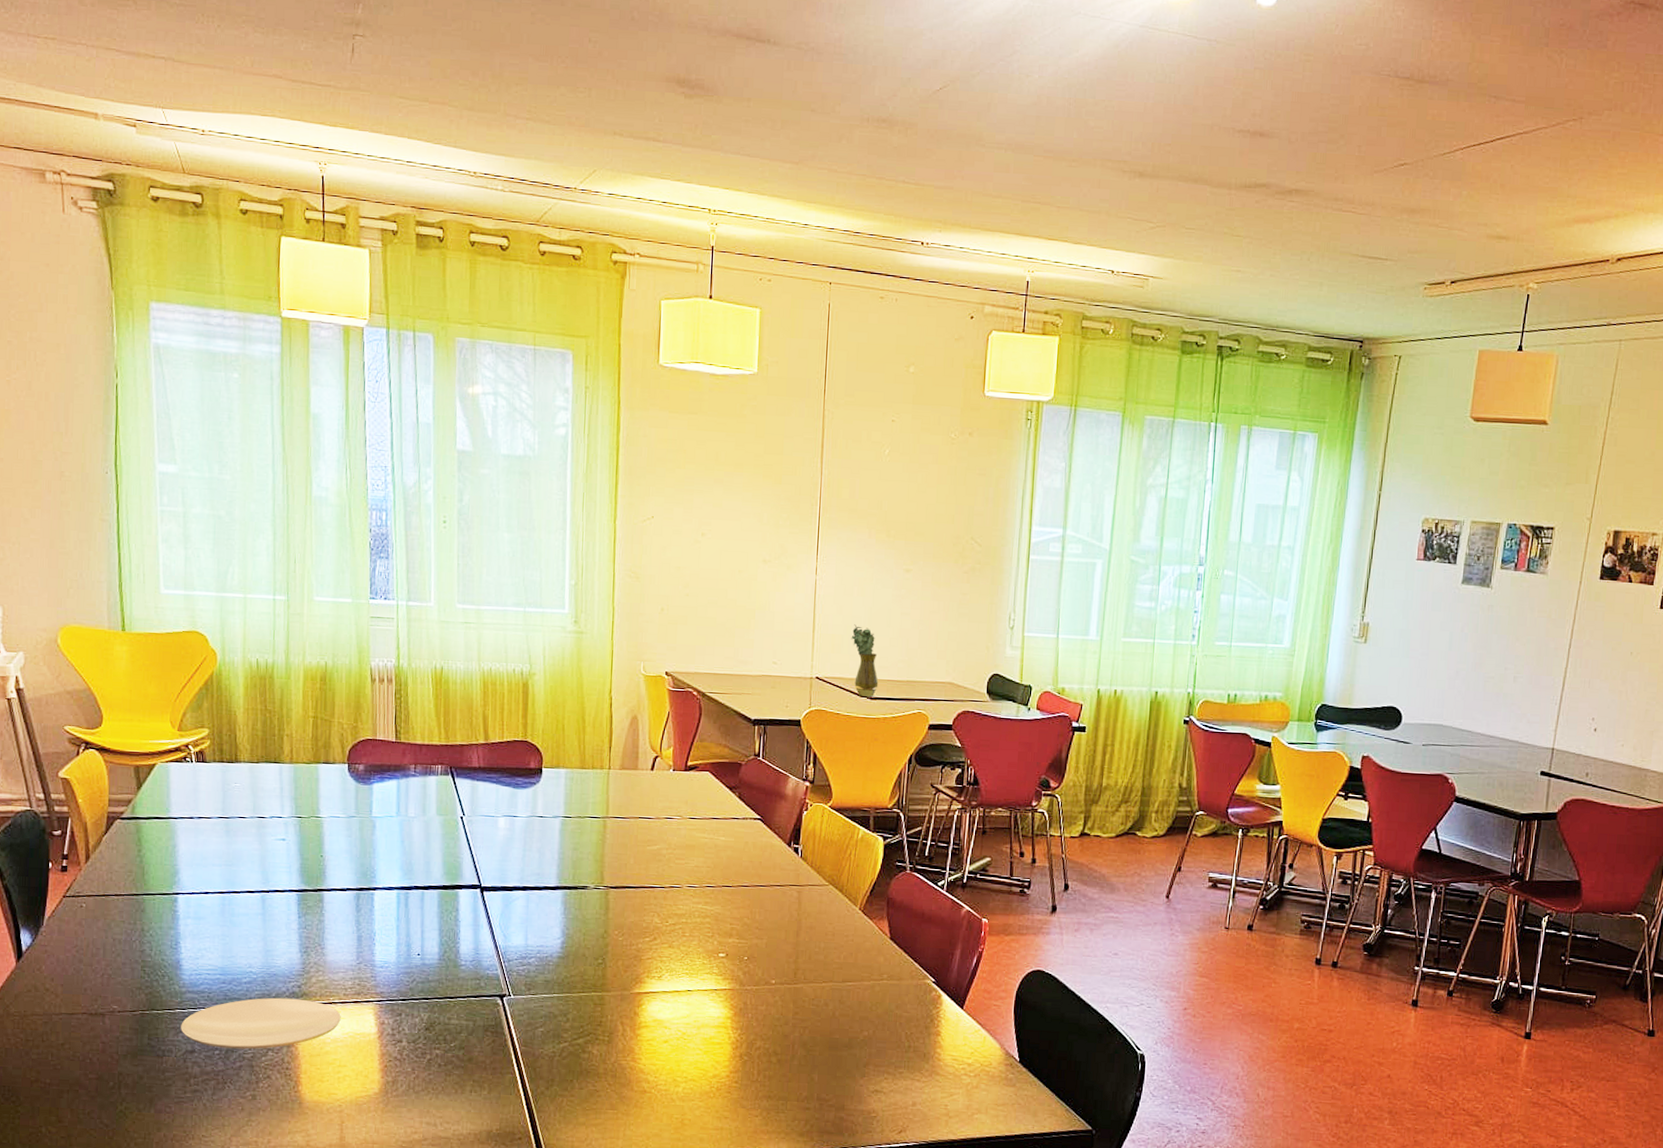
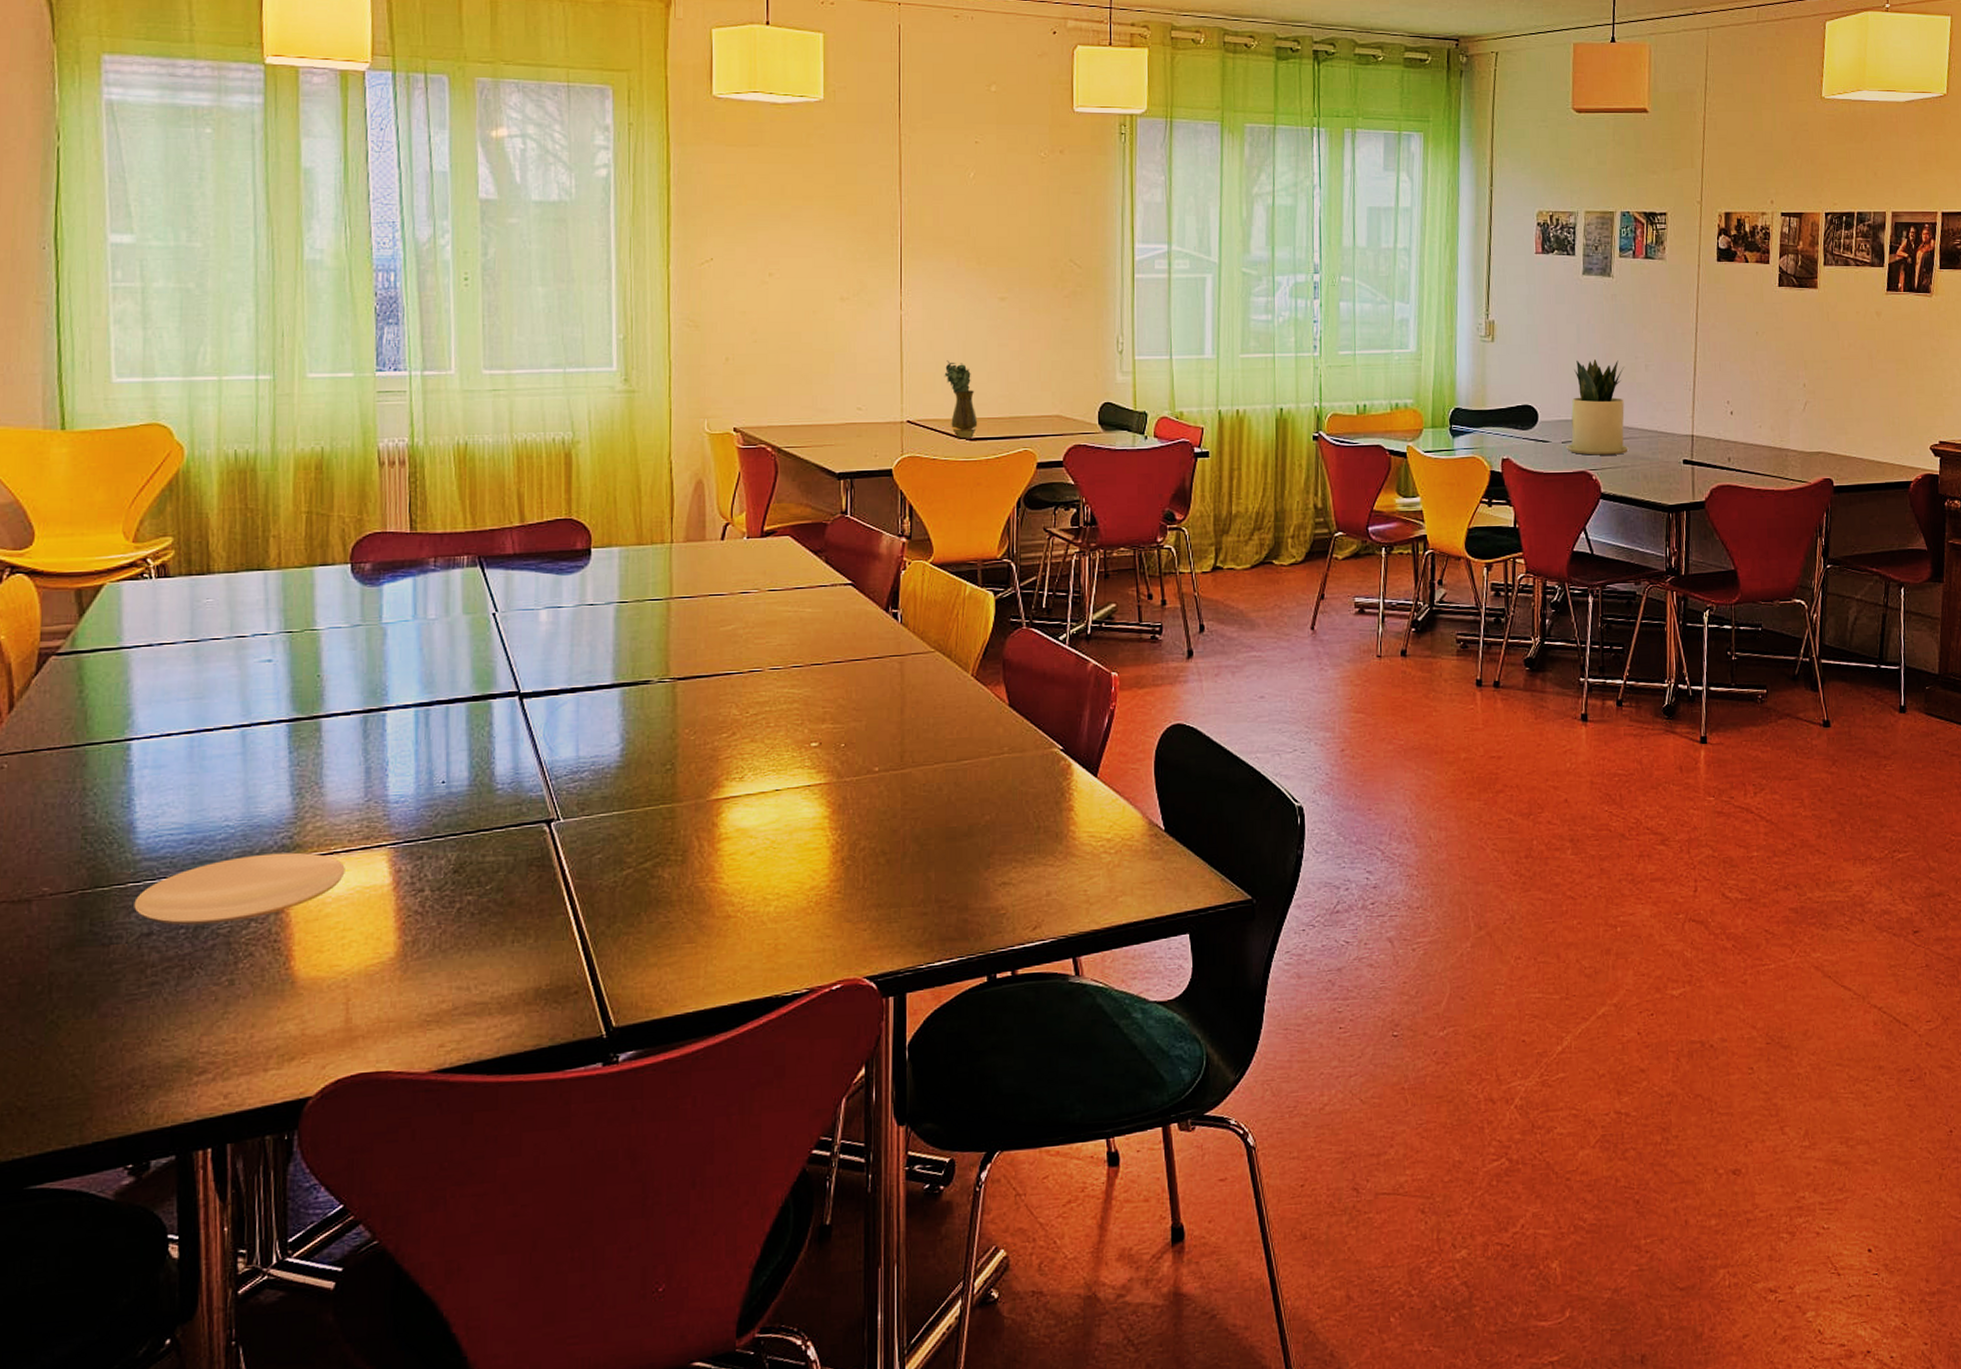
planter: none [1426,666,1493,761] -> present [1566,359,1630,455]

